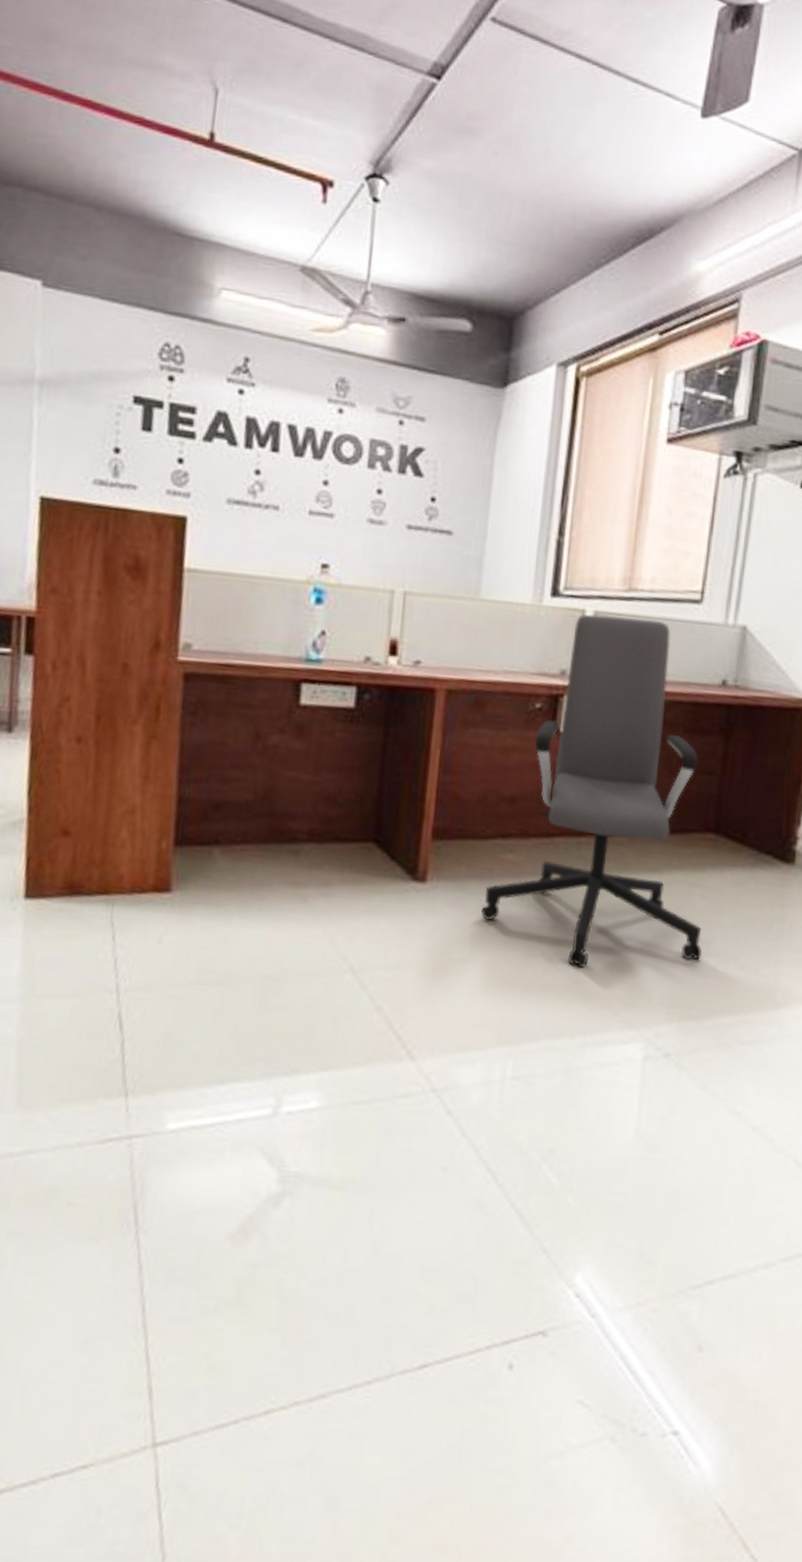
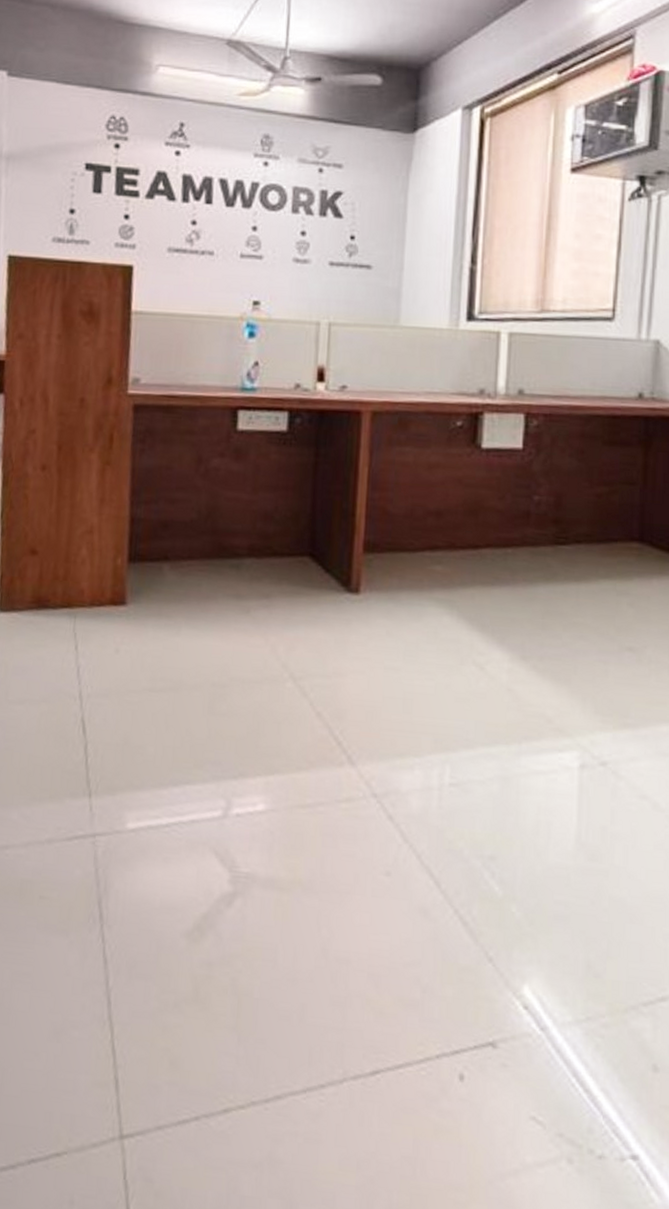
office chair: present [481,614,702,969] -> none [413,335,633,677]

